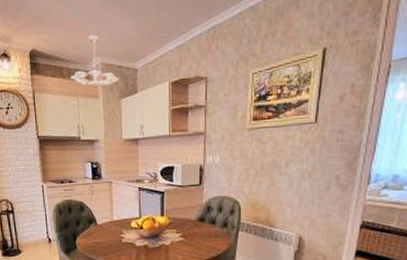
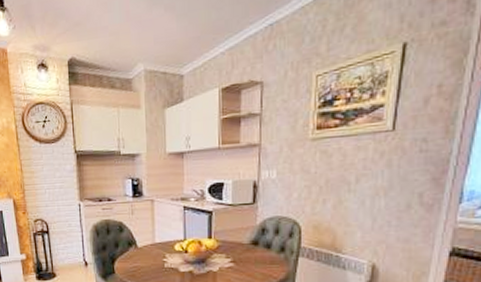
chandelier: present [71,34,120,87] -> none [111,39,164,97]

